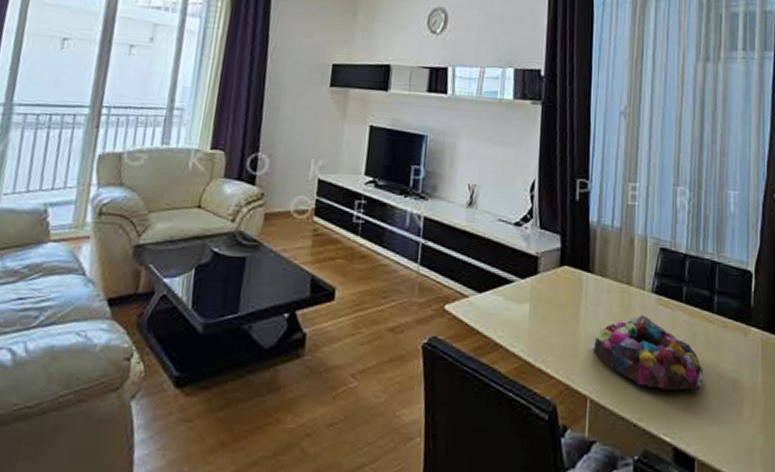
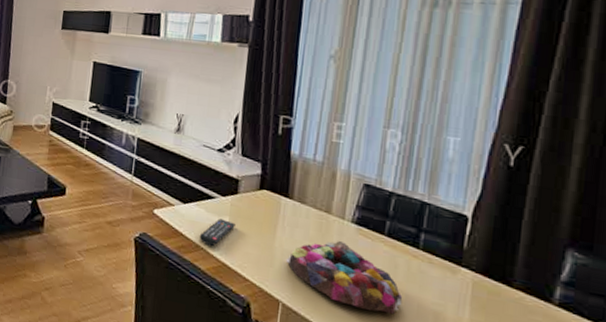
remote control: none [497,306,537,342] -> present [199,219,236,247]

